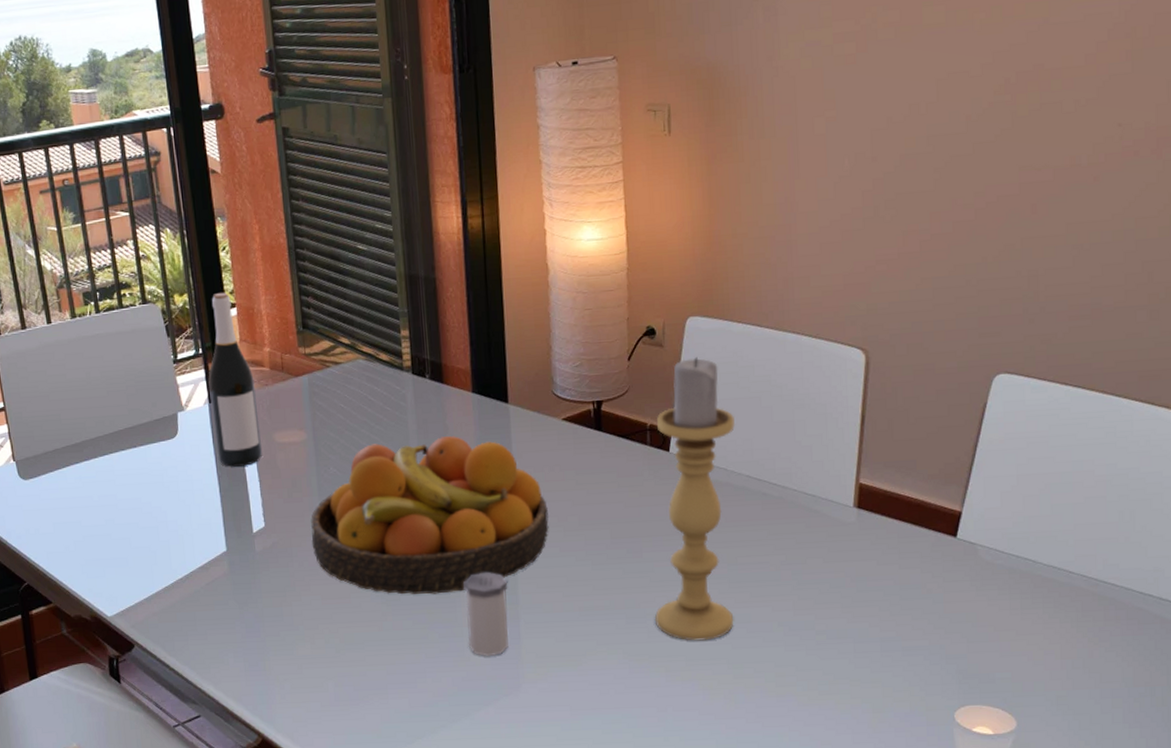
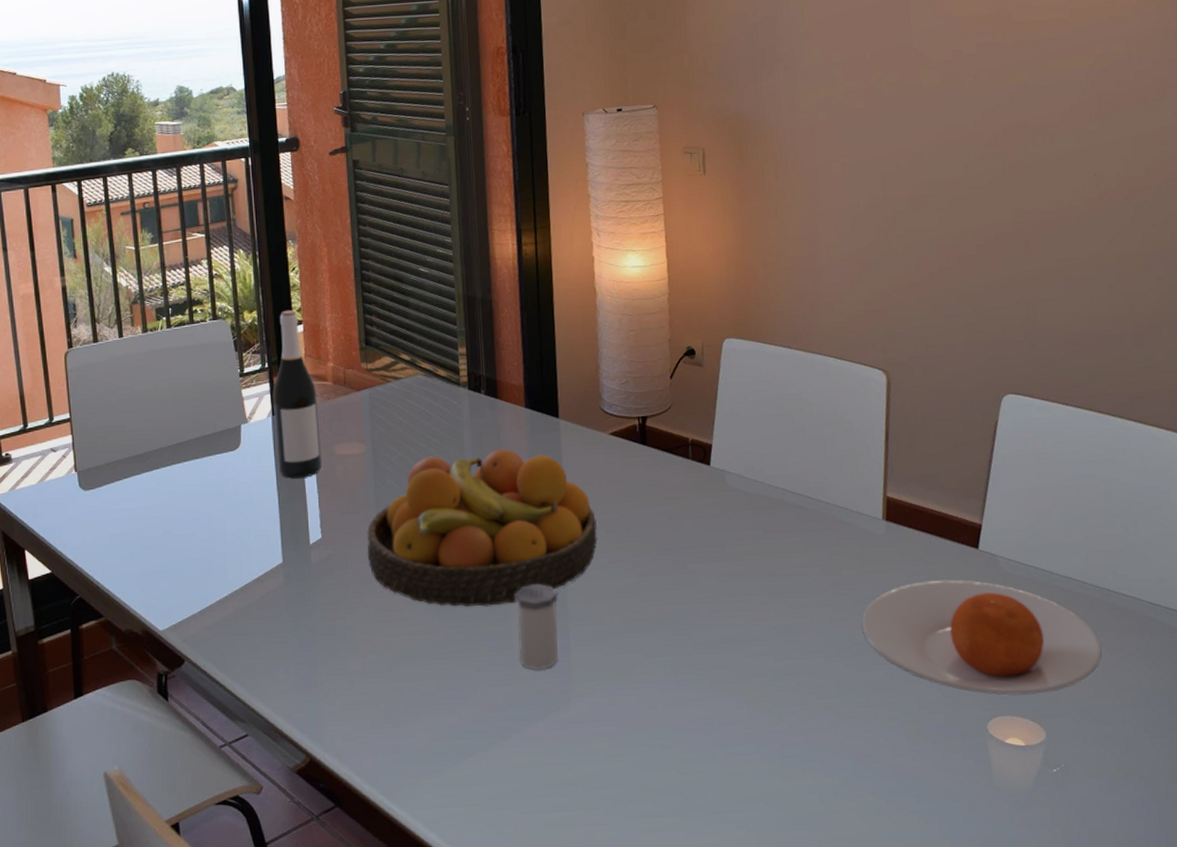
candle holder: present [654,357,736,641] -> none [698,376,776,653]
plate: none [825,568,1084,685] -> present [861,579,1102,695]

